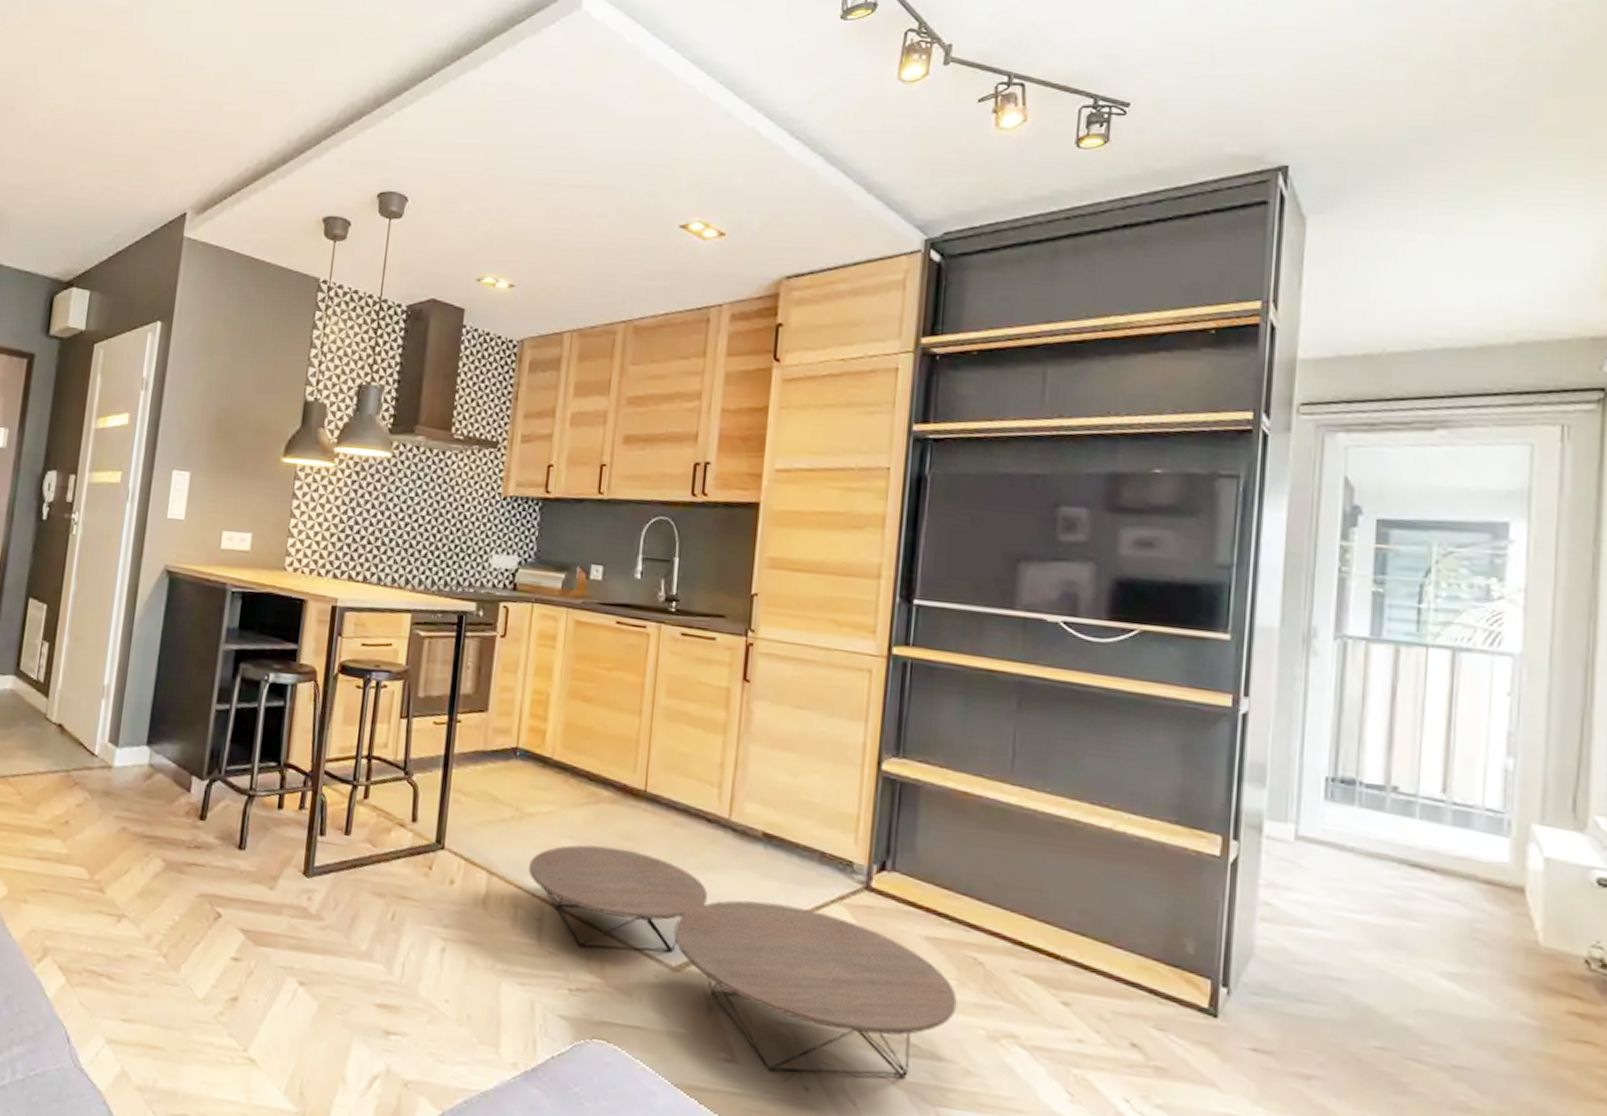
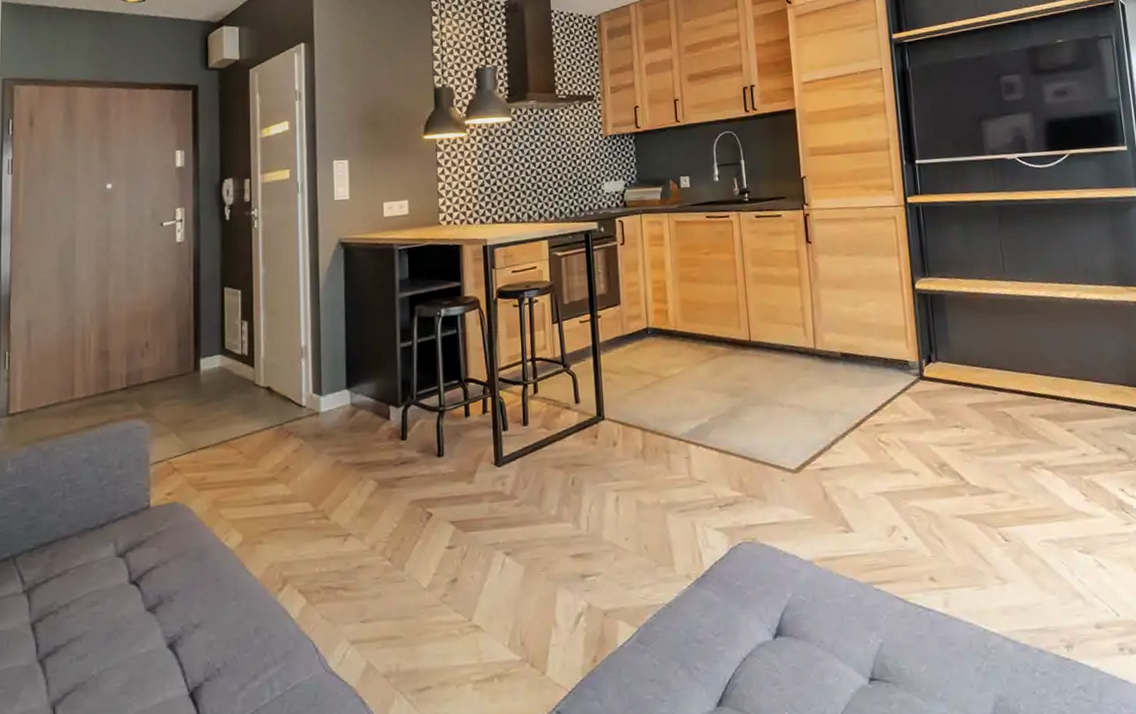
coffee table: present [529,845,957,1077] -> none [672,388,998,532]

